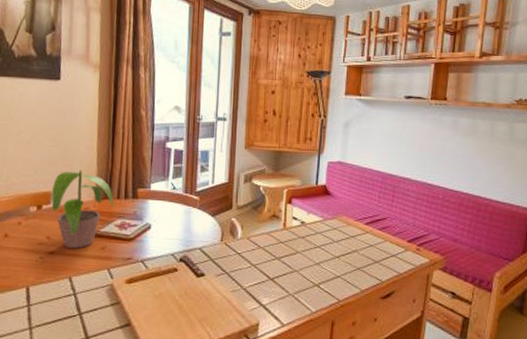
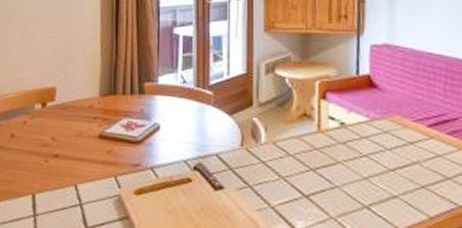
potted plant: present [51,170,114,249] -> none [55,62,119,152]

